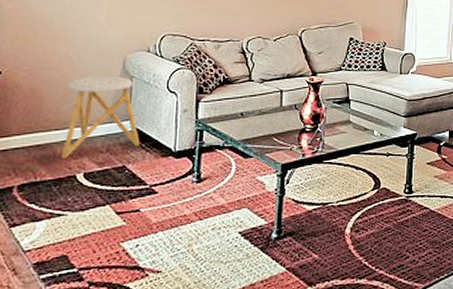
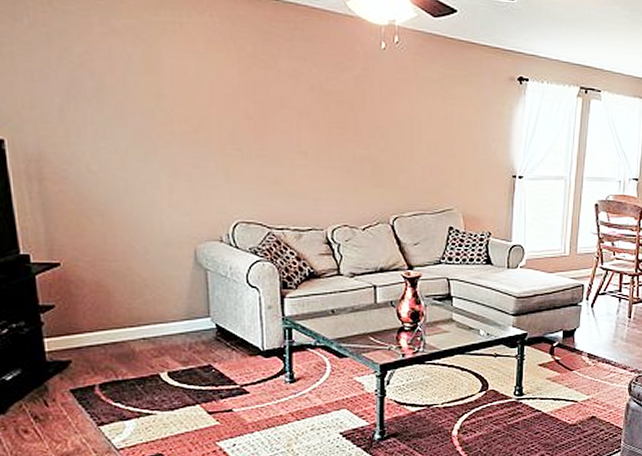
stool: present [61,75,140,160] -> none [134,268,225,358]

